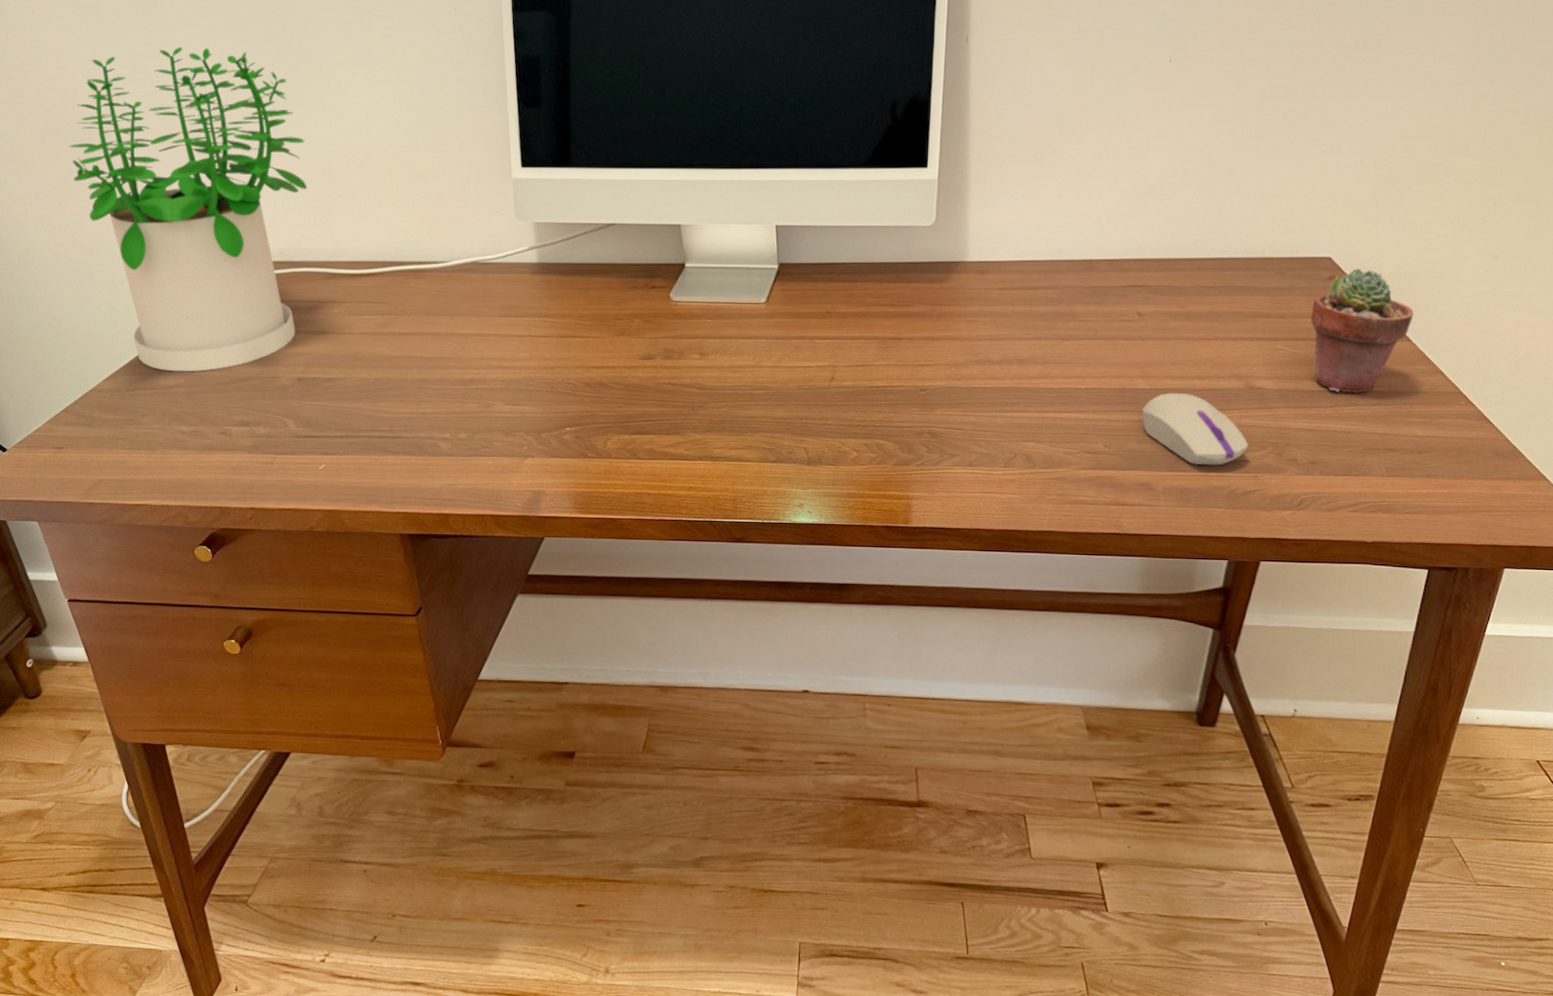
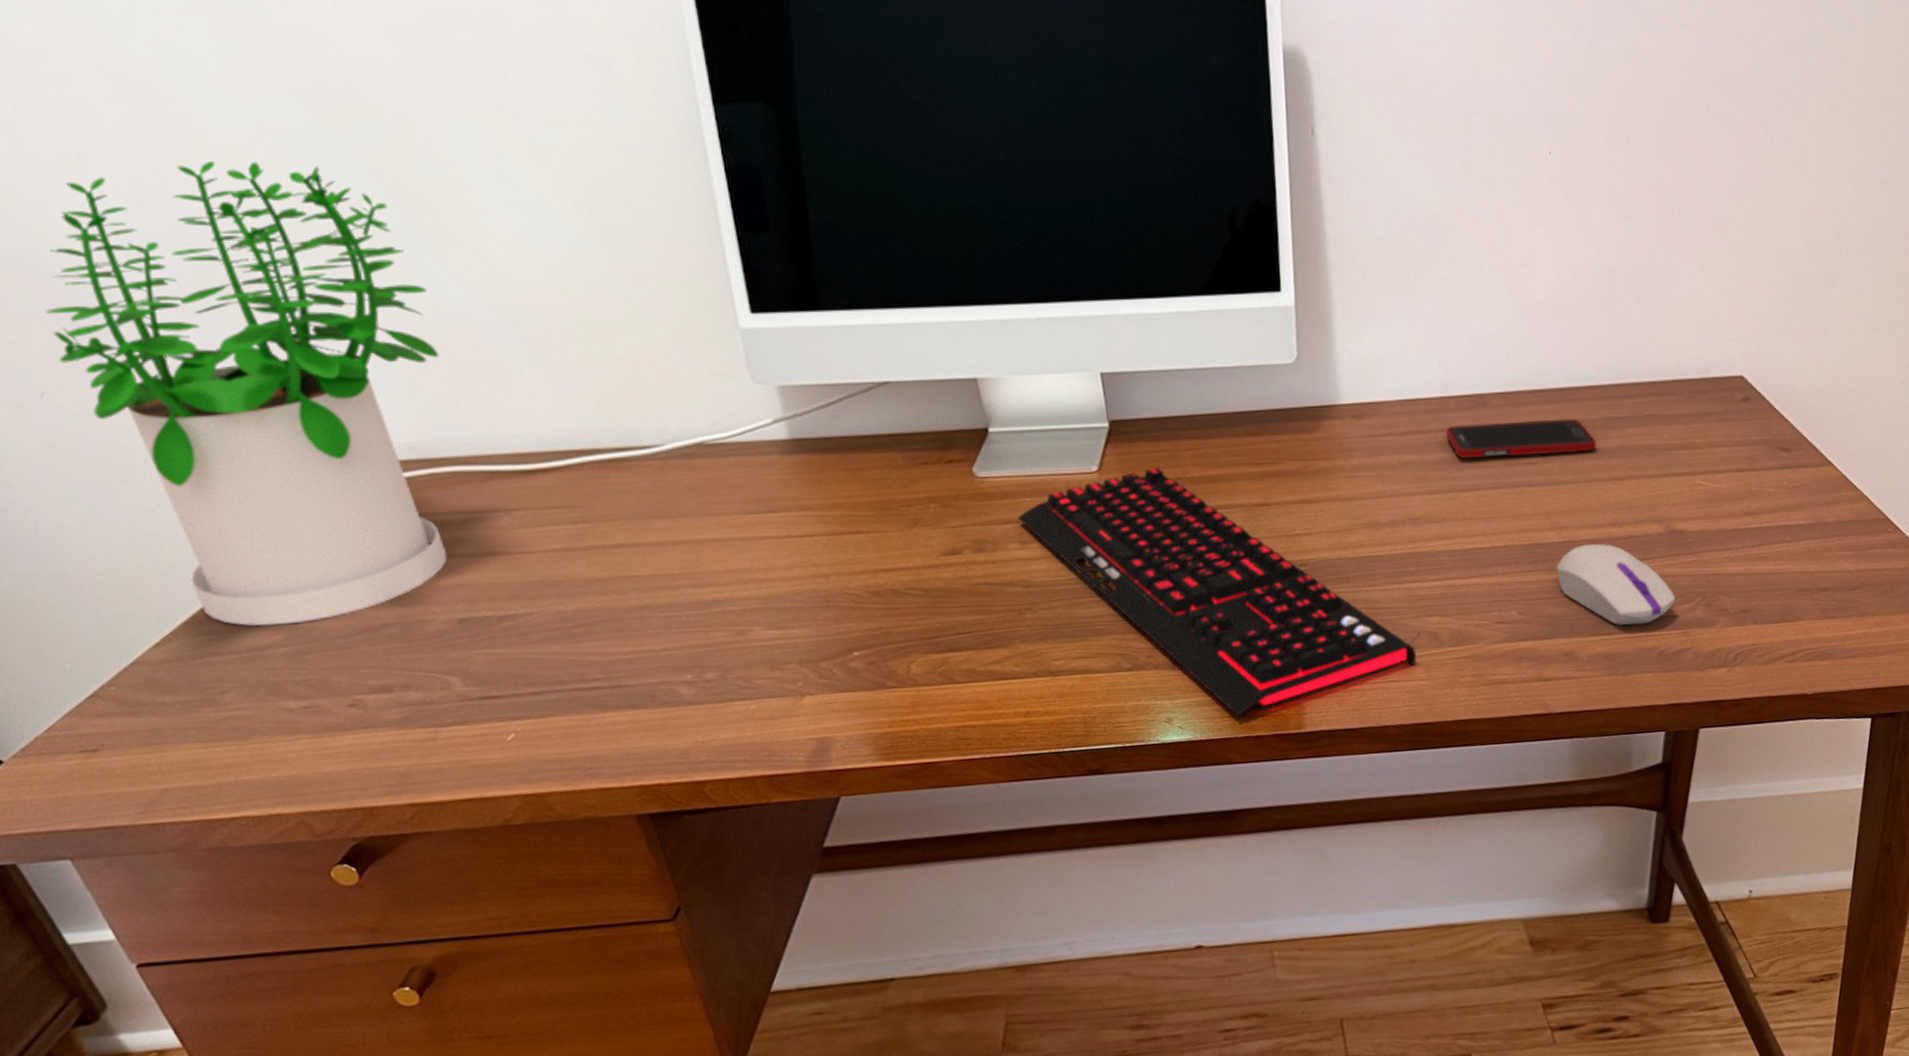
keyboard: none [700,303,1012,508] -> present [1018,468,1417,717]
cell phone: none [1056,284,1188,314] -> present [1446,419,1597,459]
potted succulent: present [1310,268,1414,394] -> none [1727,387,1834,529]

